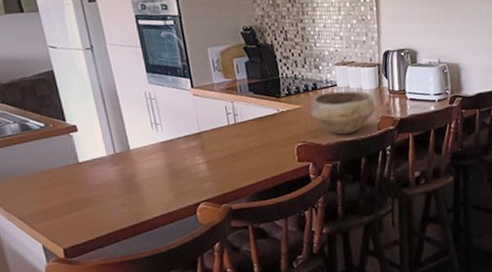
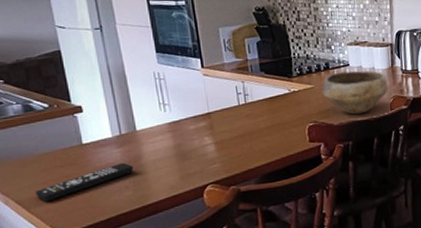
remote control: none [36,180,129,218] -> present [35,162,134,202]

